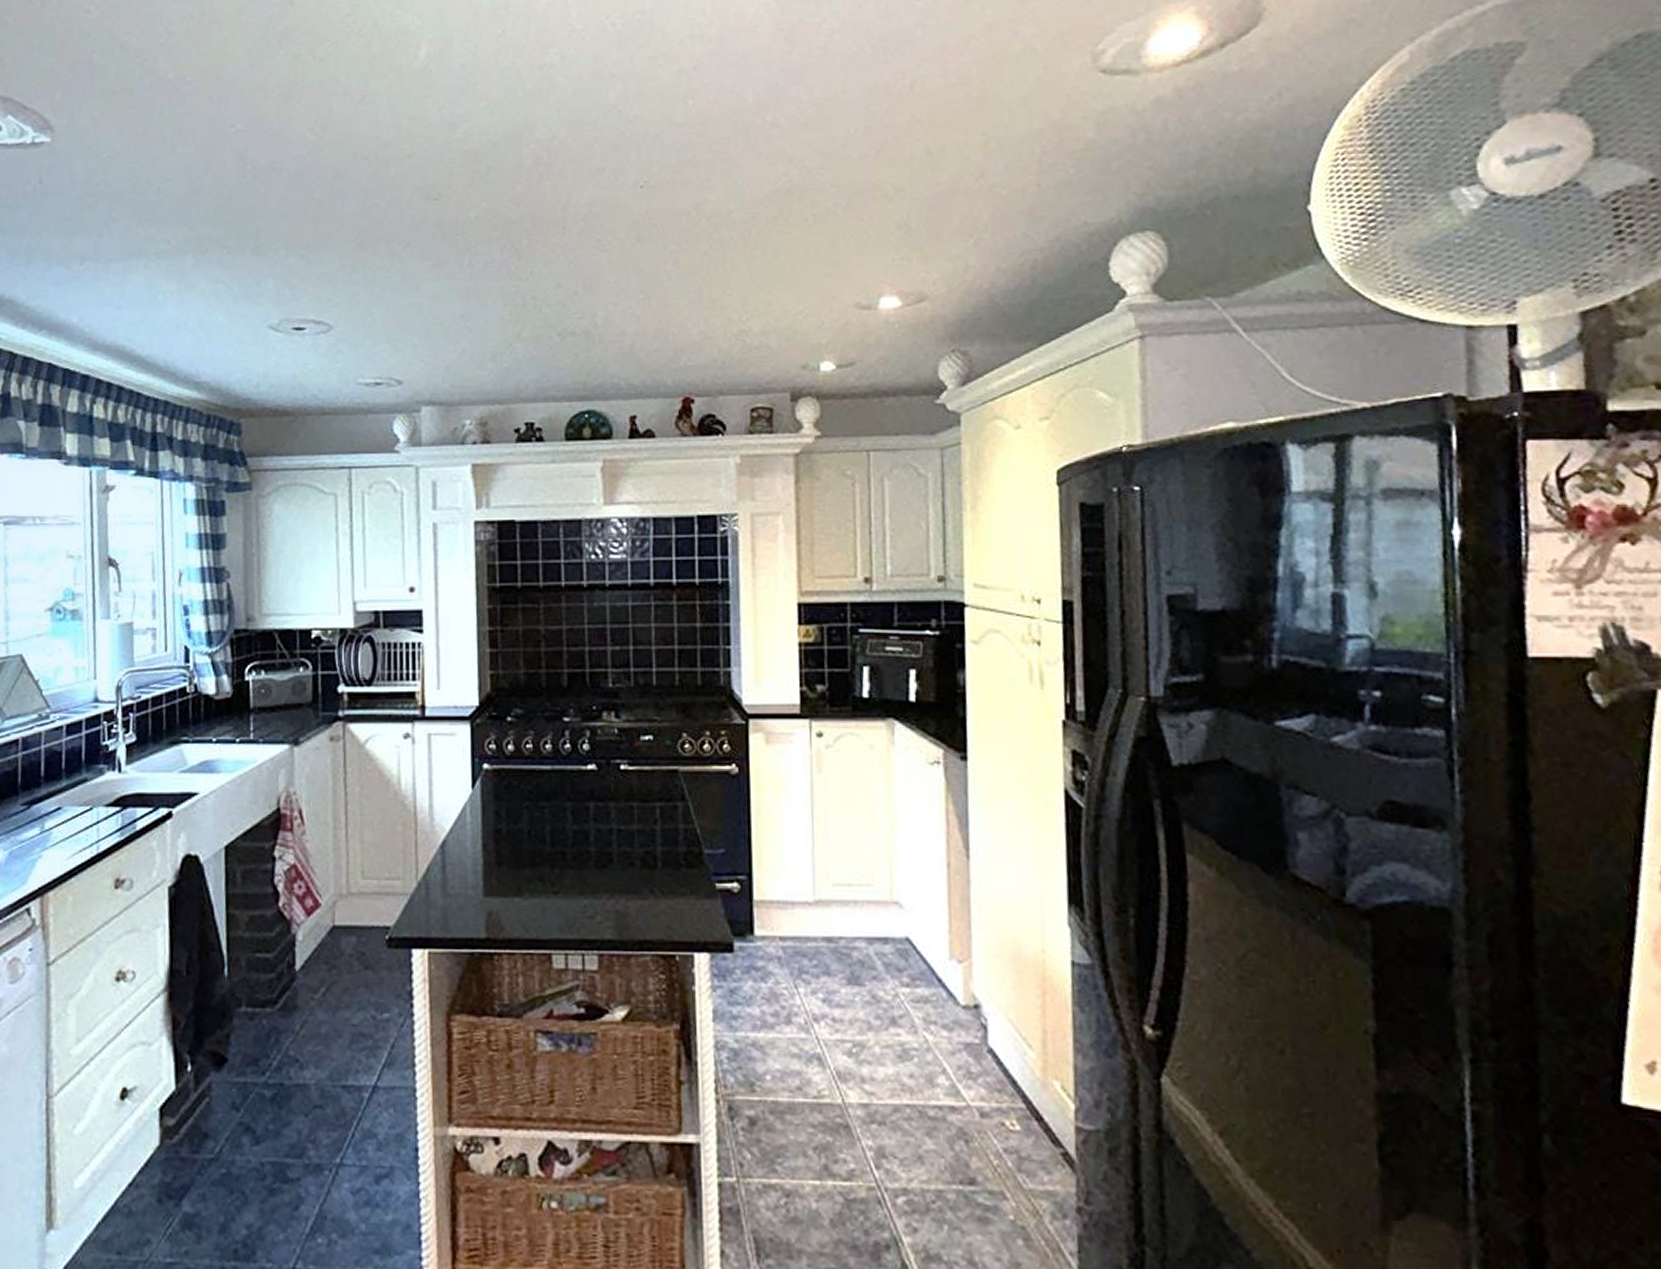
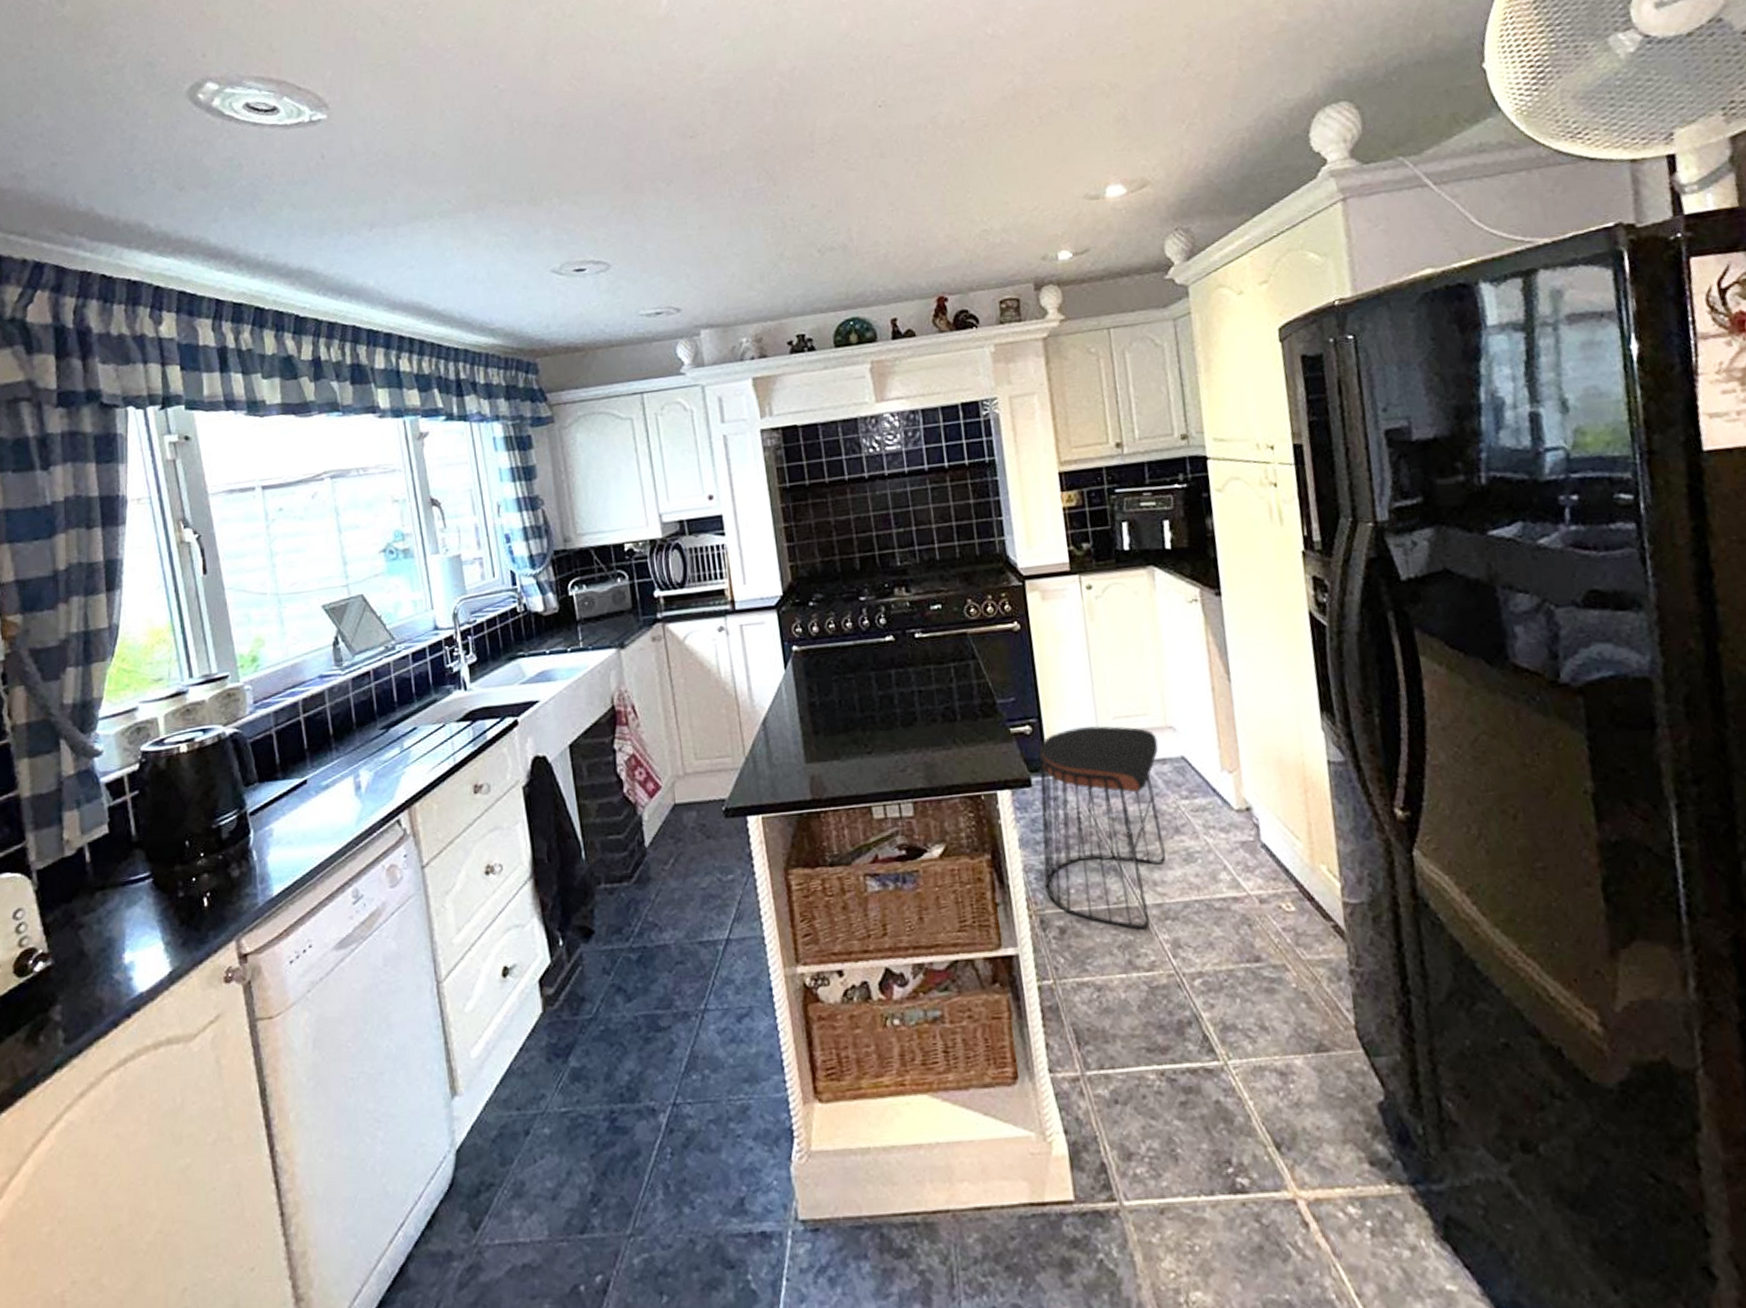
stool: none [737,891,881,1131] -> present [1038,726,1166,930]

